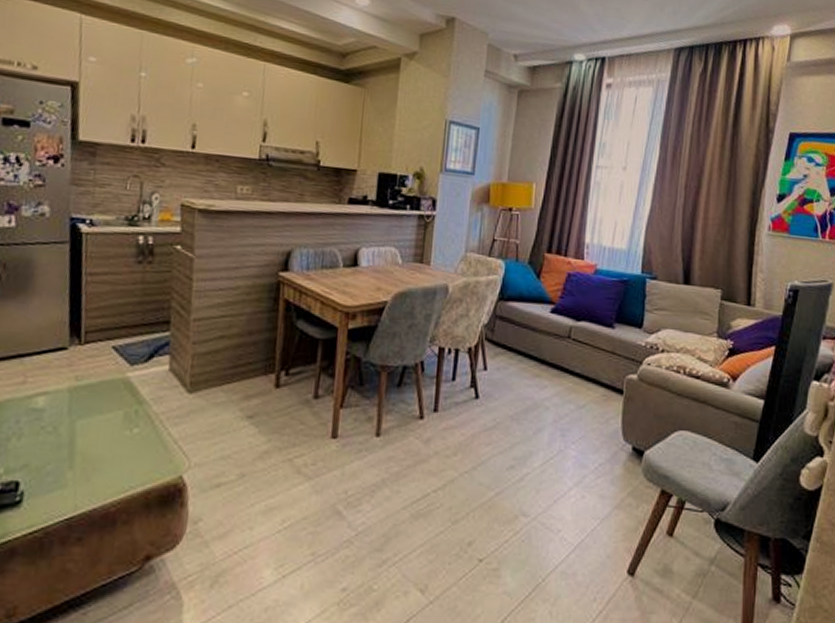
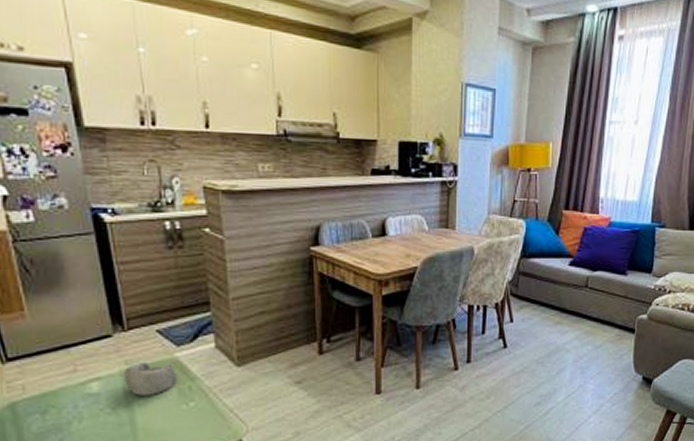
decorative bowl: none [71,378,126,417] -> present [124,361,177,396]

